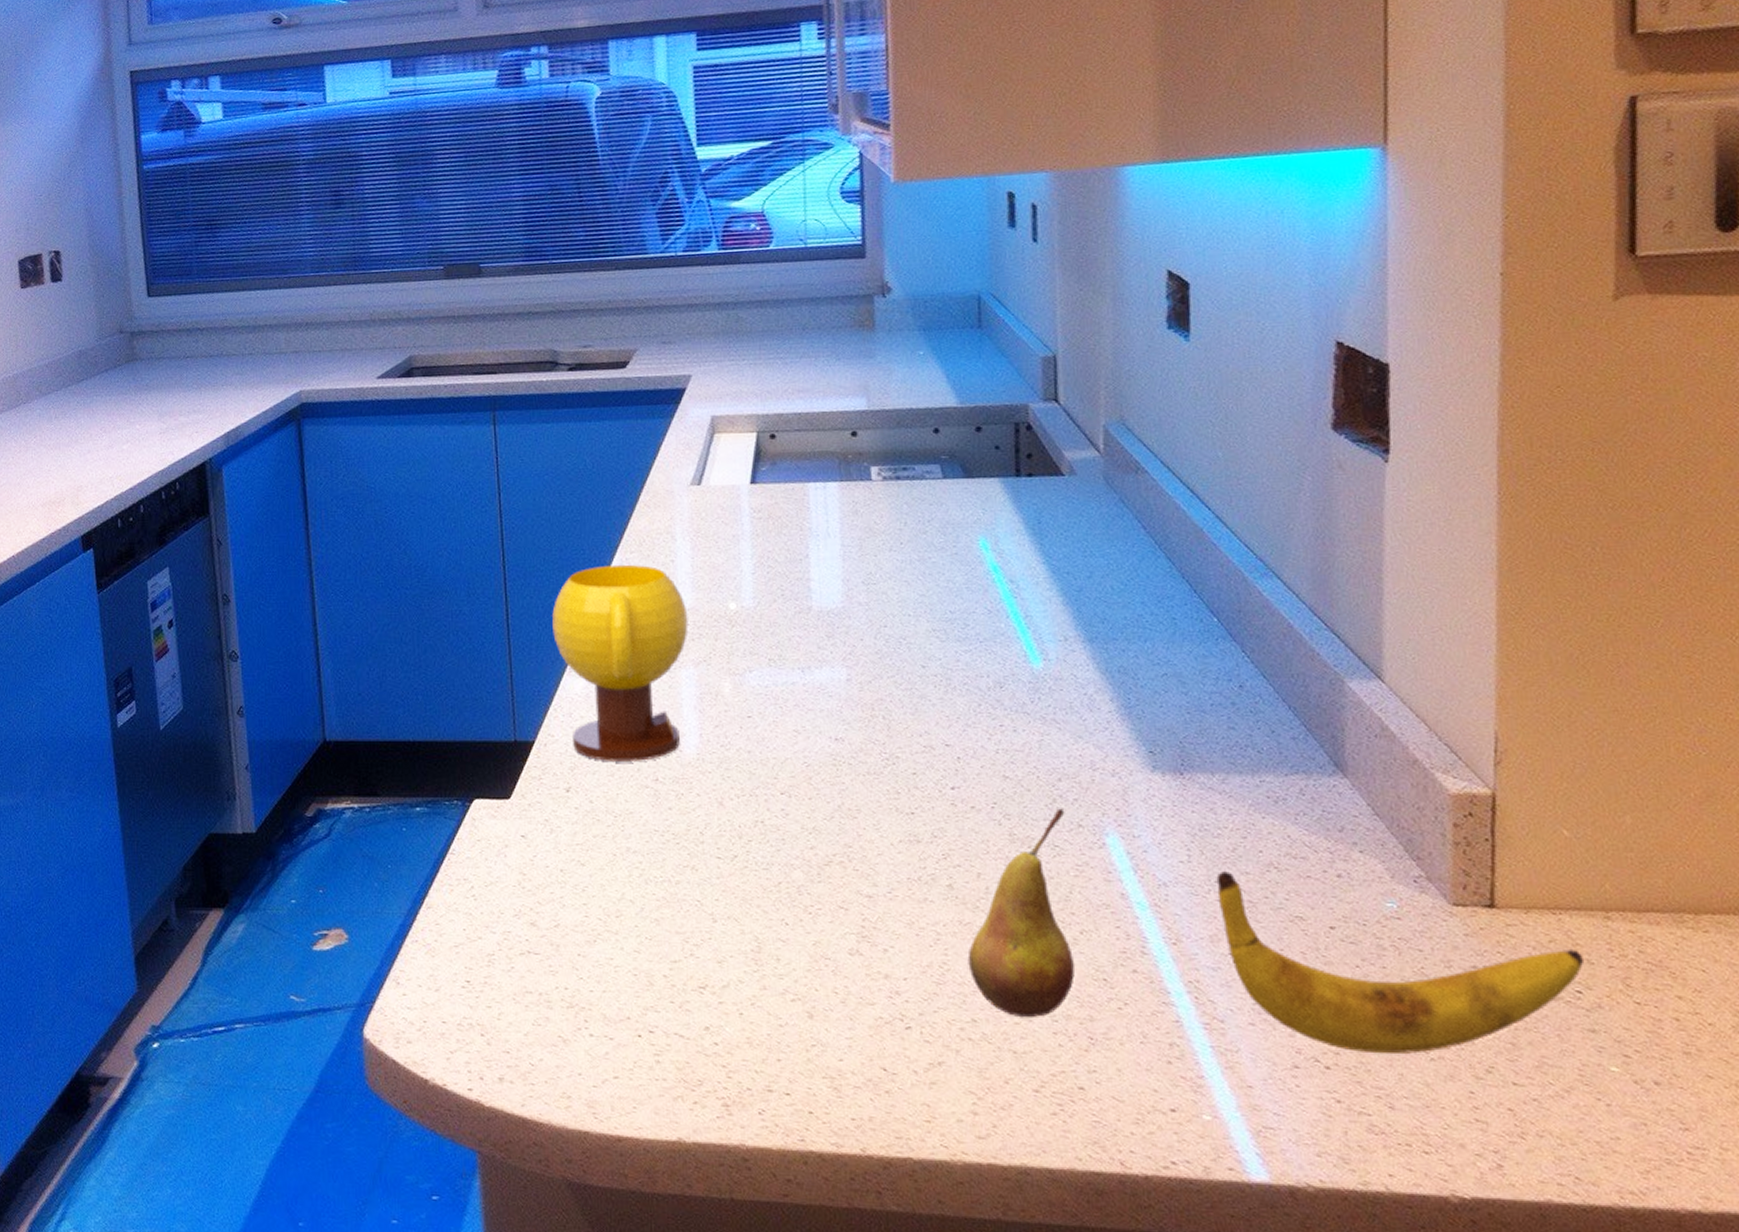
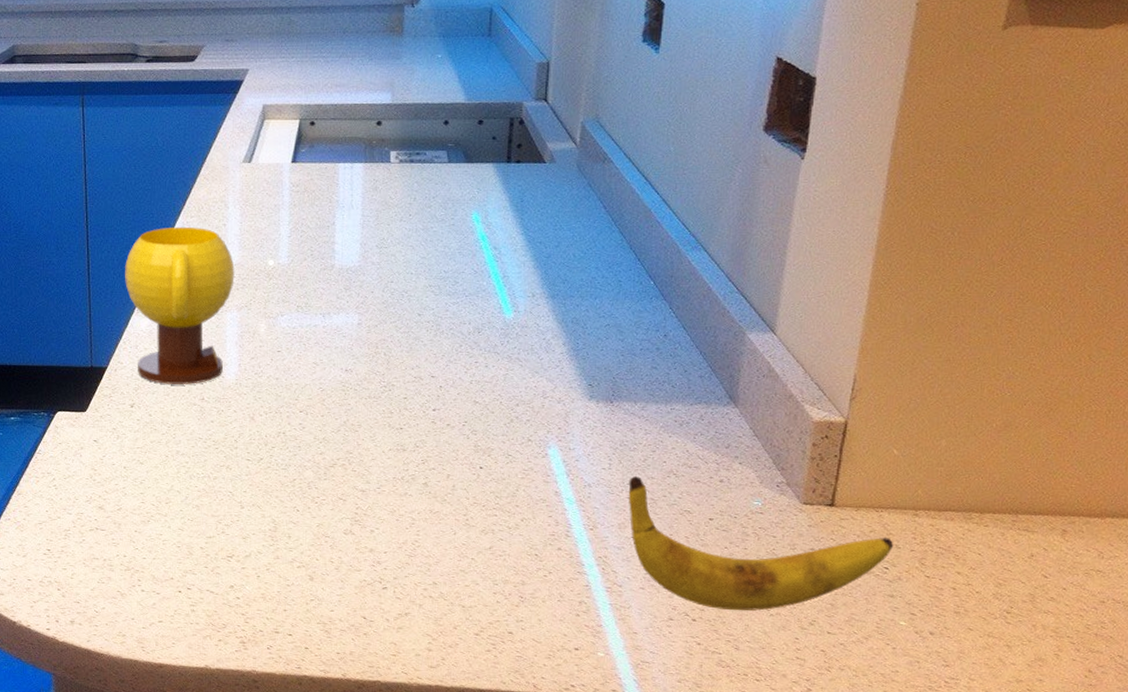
fruit: present [967,808,1075,1018] -> none [434,427,519,582]

